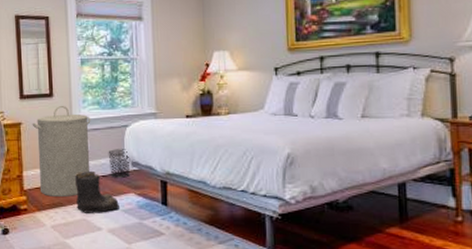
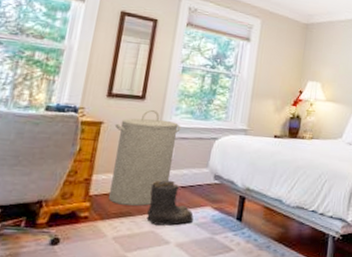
waste bin: present [108,149,131,178] -> none [189,160,214,191]

